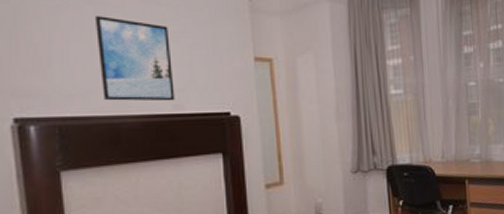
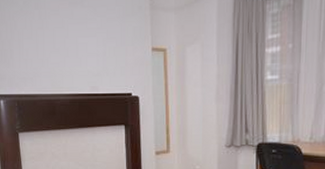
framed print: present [94,16,175,101] -> none [39,18,92,84]

